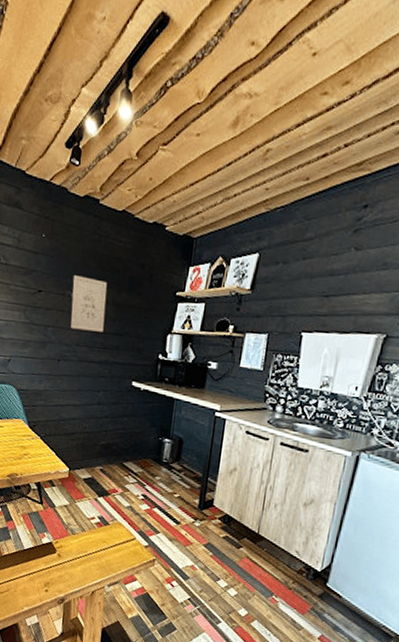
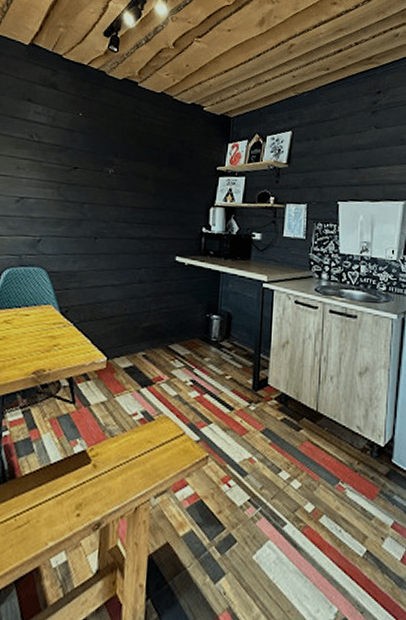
wall art: present [70,275,107,332] -> none [109,152,147,208]

